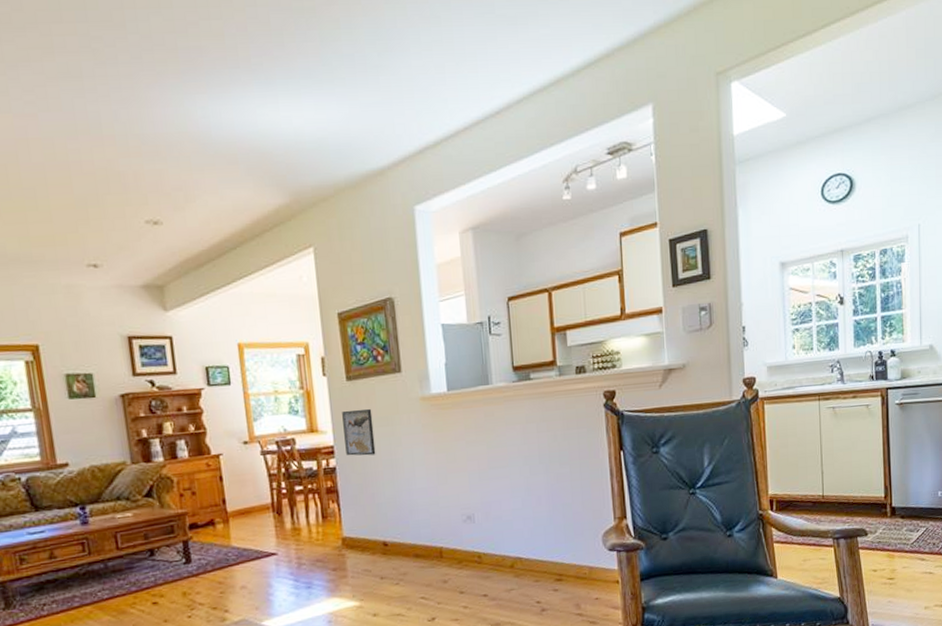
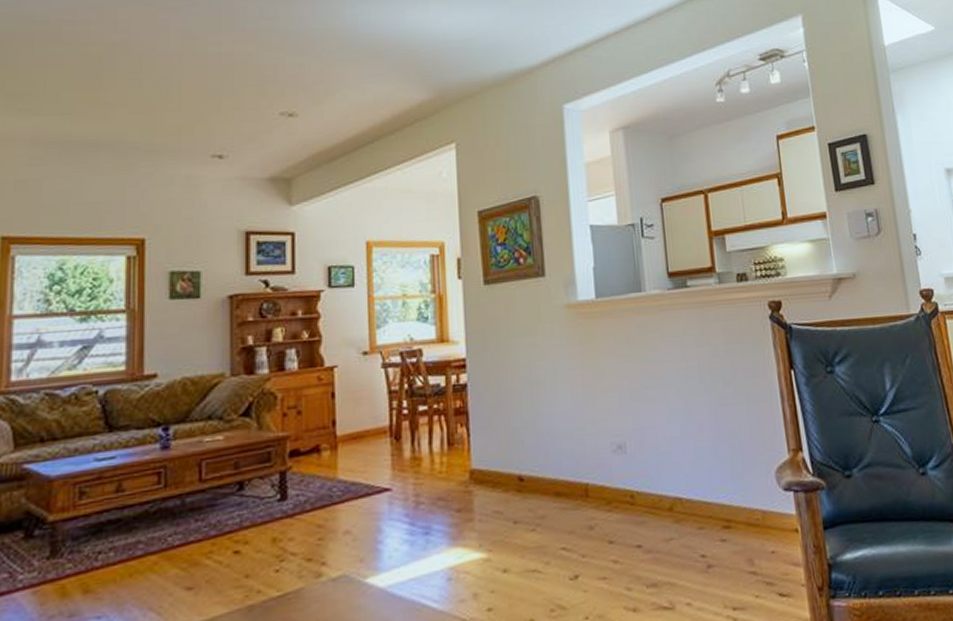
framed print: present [342,408,376,456] -> none [477,316,514,371]

